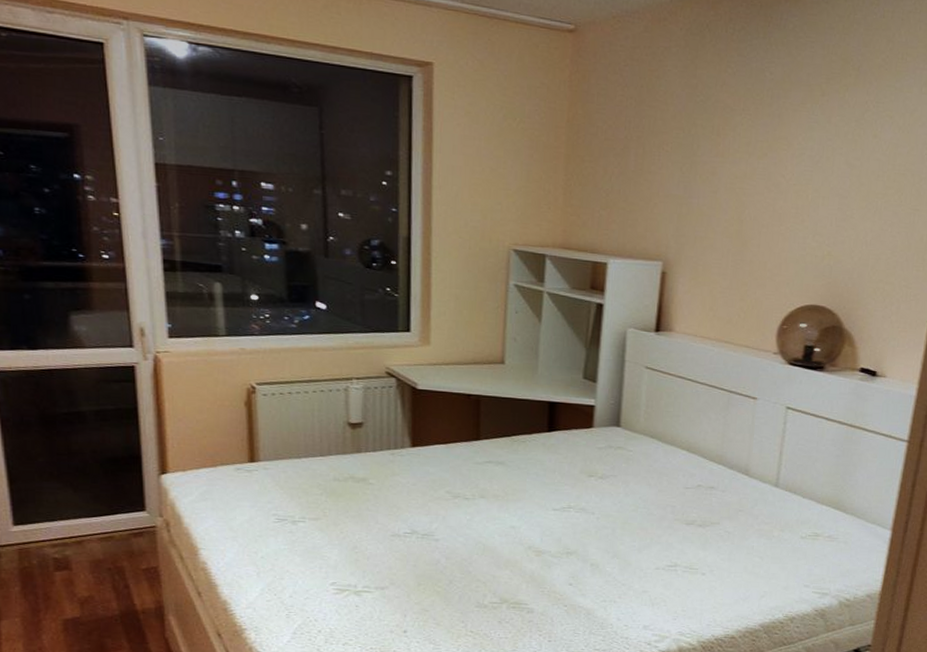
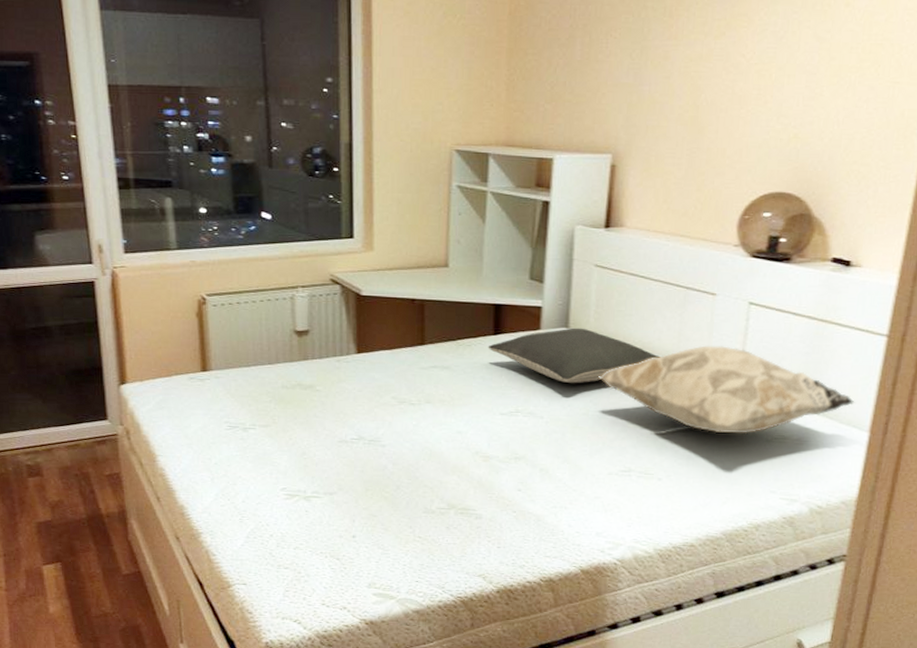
pillow: none [542,426,706,481] -> present [488,327,661,384]
decorative pillow: none [647,447,880,531] -> present [598,345,856,434]

